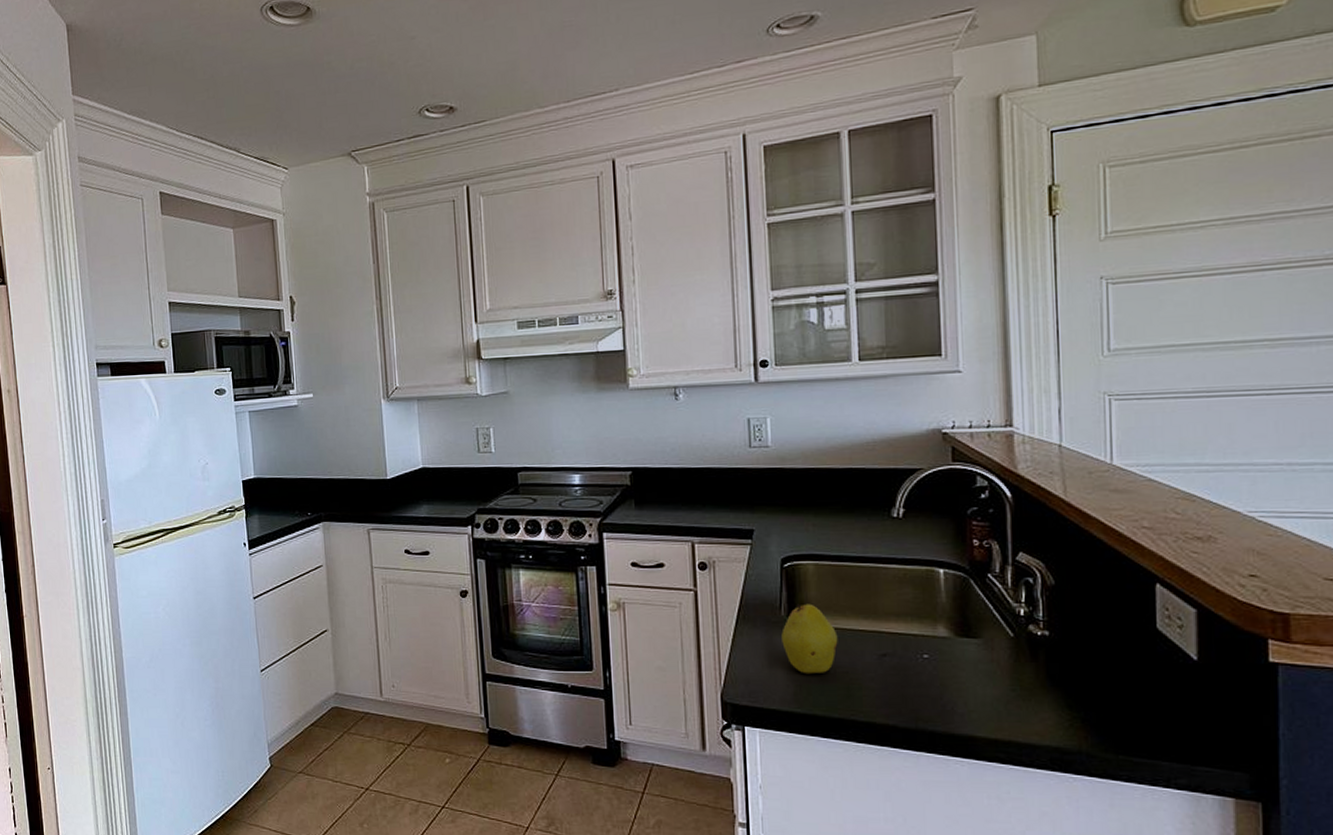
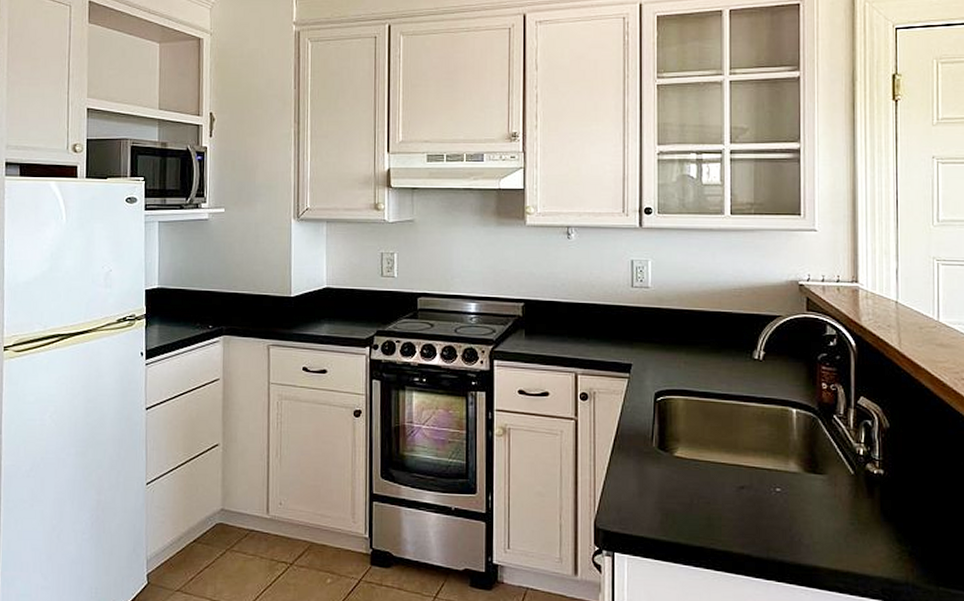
fruit: present [781,603,838,674] -> none [652,436,702,504]

